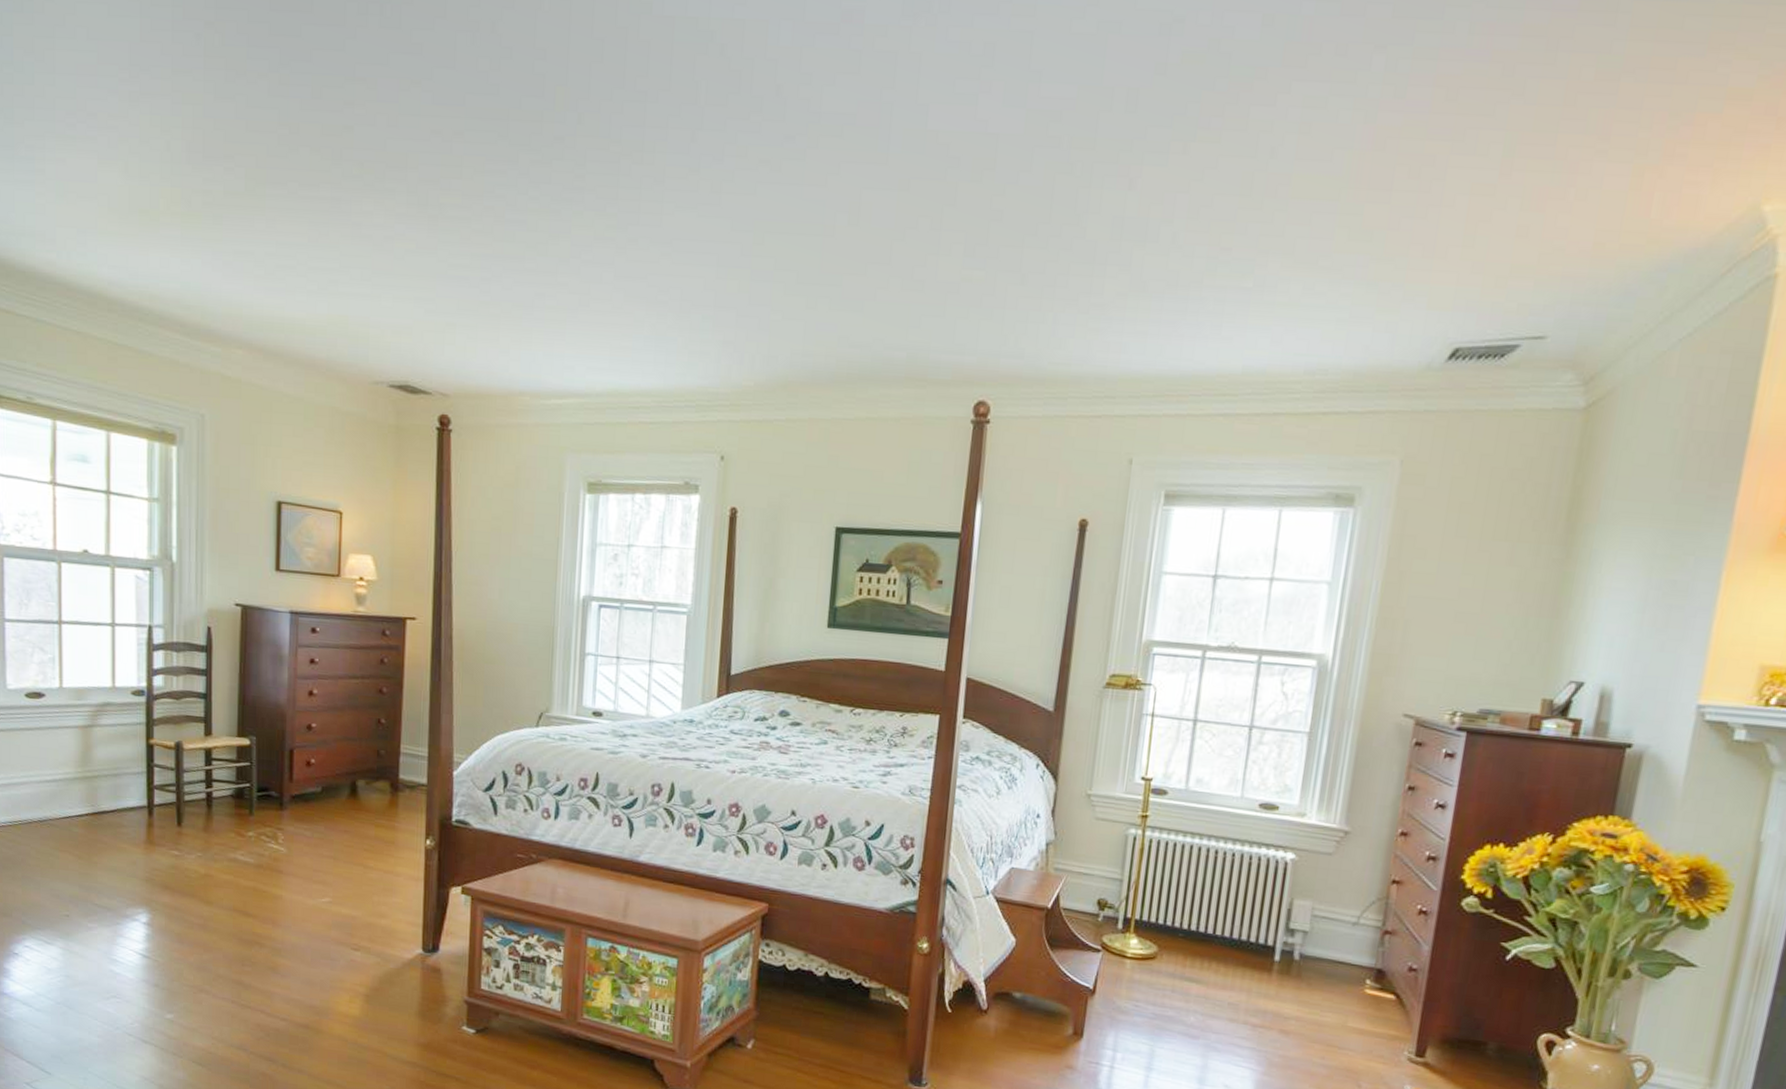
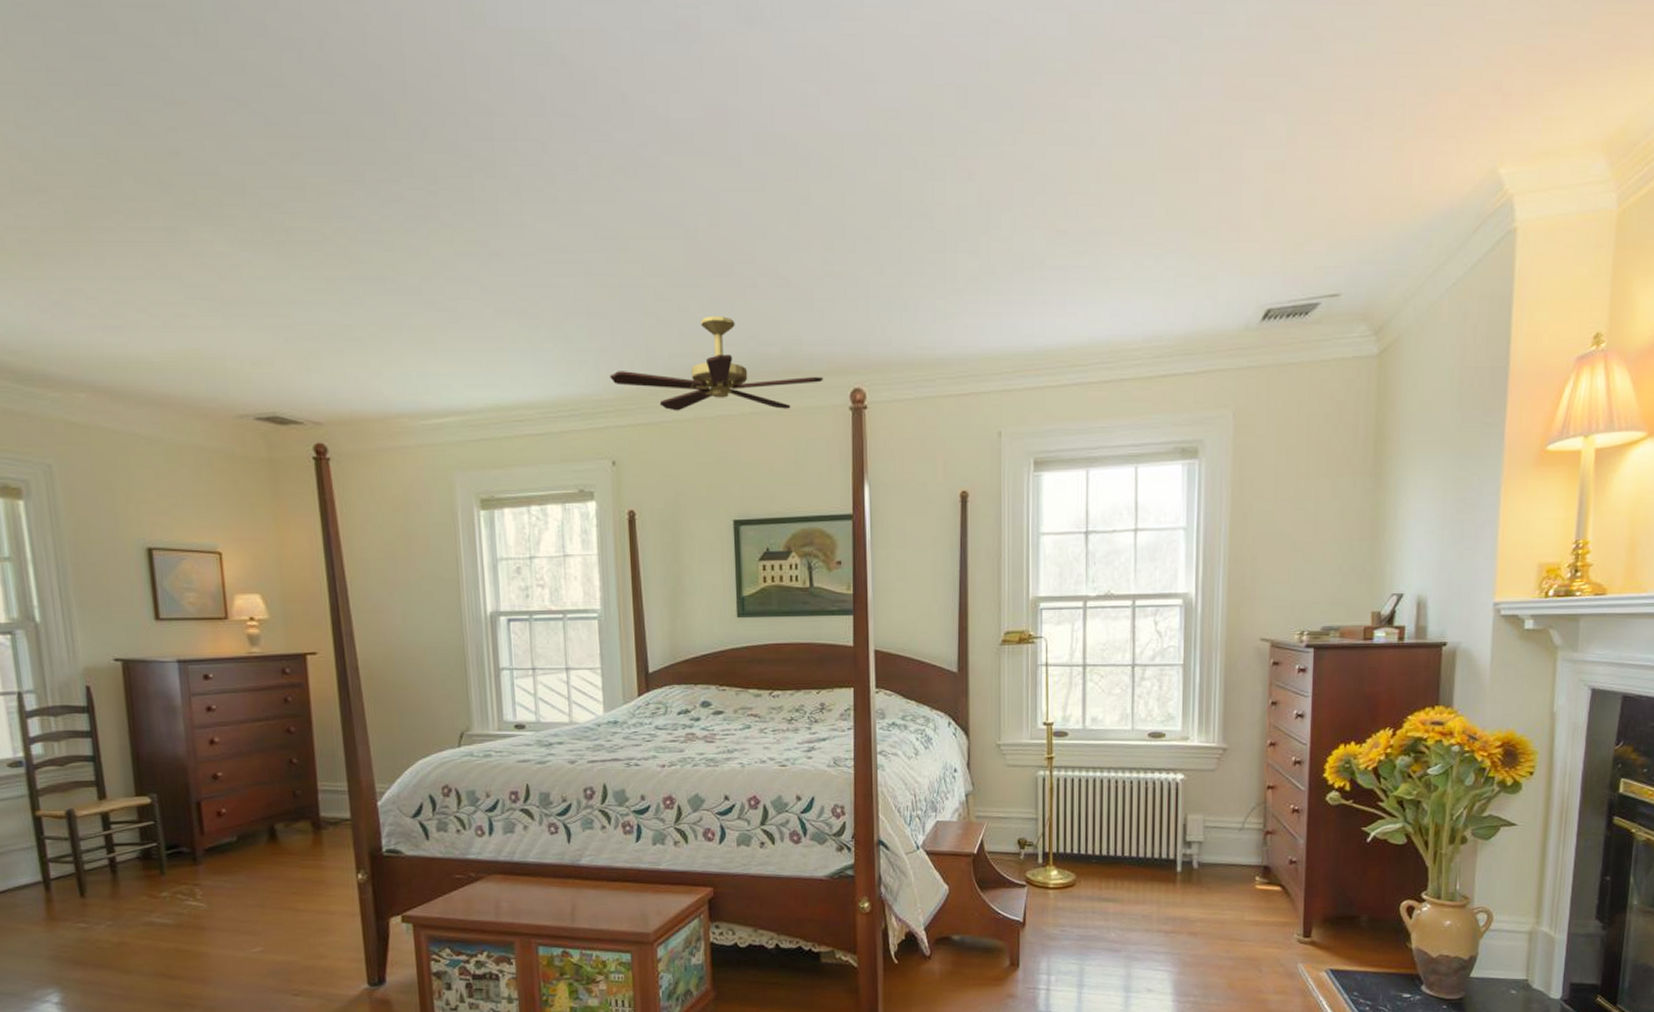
ceiling fan: none [729,316,947,417] -> present [610,316,823,411]

